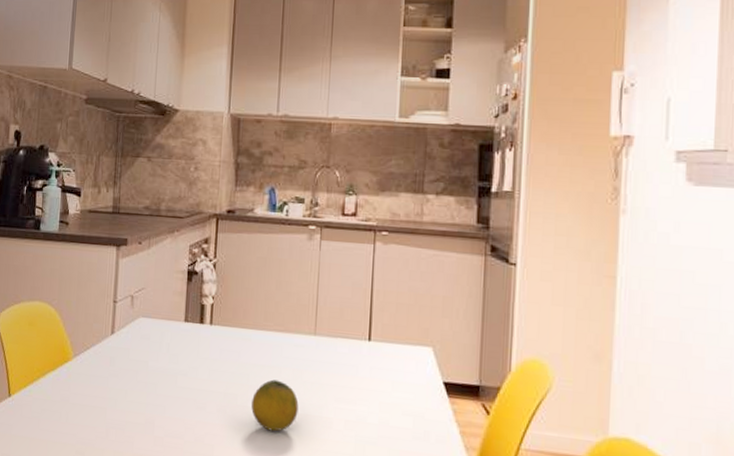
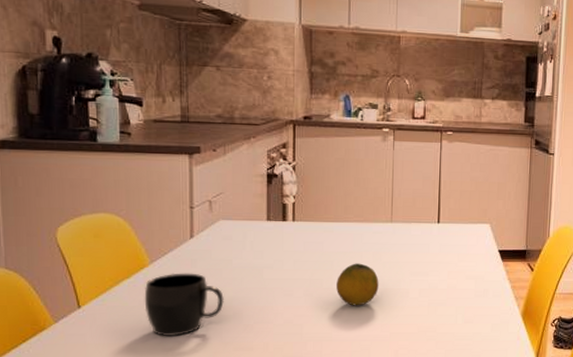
mug: none [64,369,138,439] -> present [144,273,224,337]

